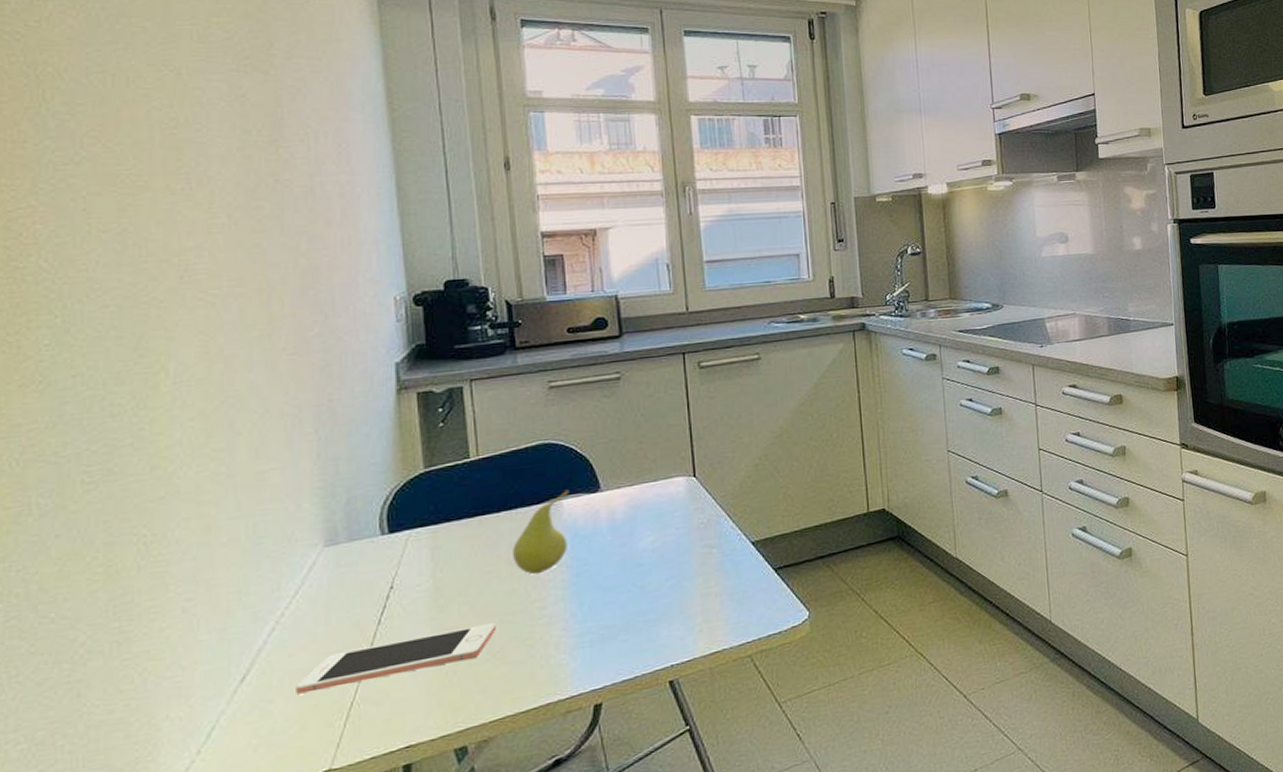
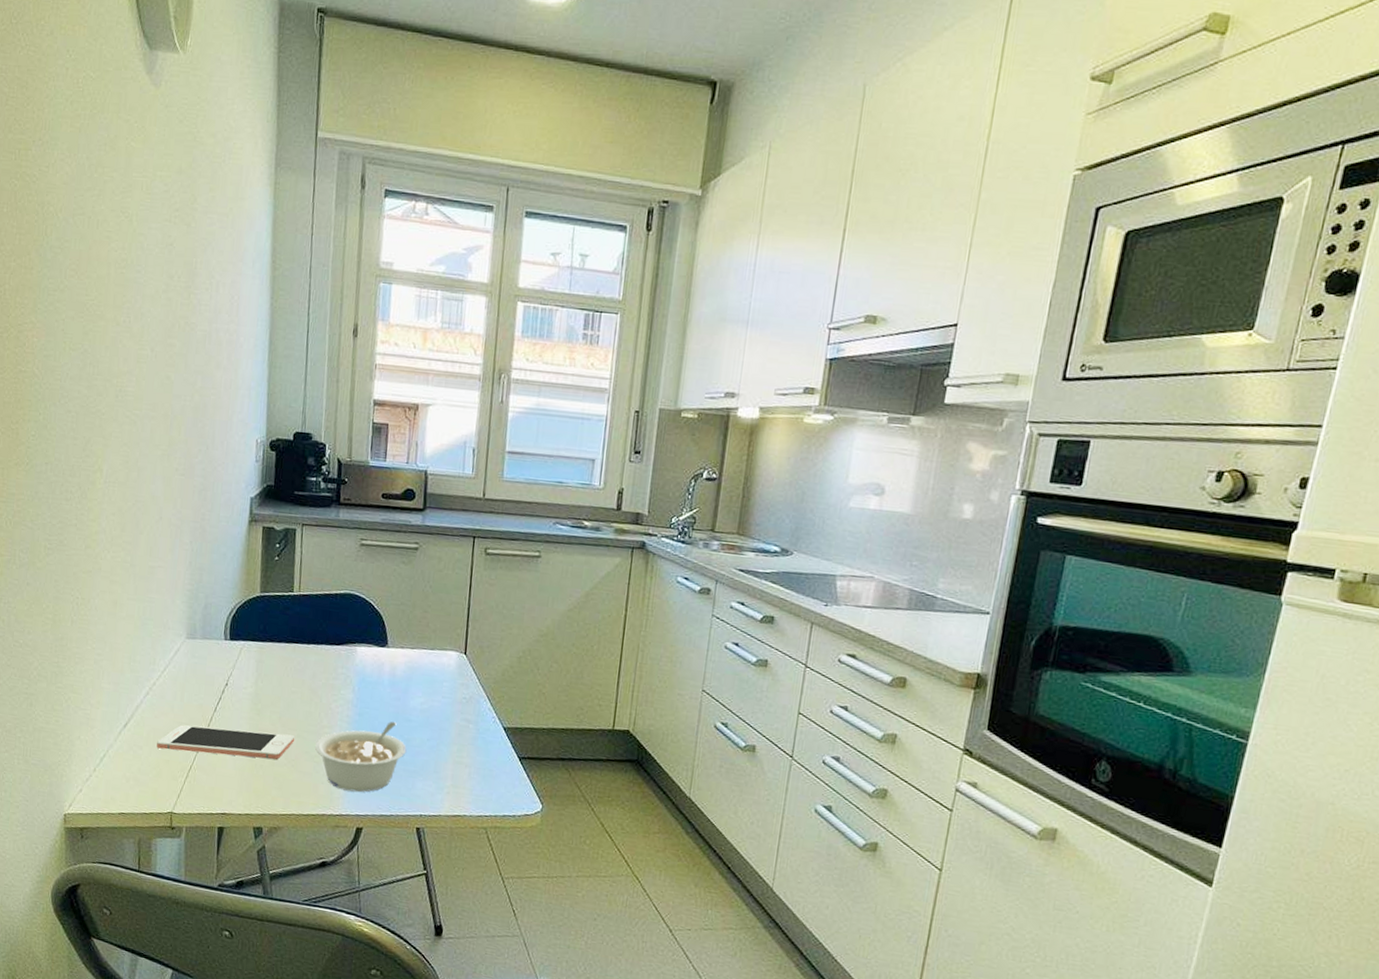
fruit: present [513,489,570,575] -> none [314,638,364,705]
legume: none [524,571,643,668] -> present [314,721,407,793]

